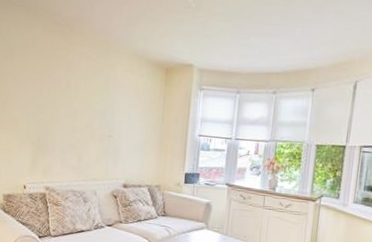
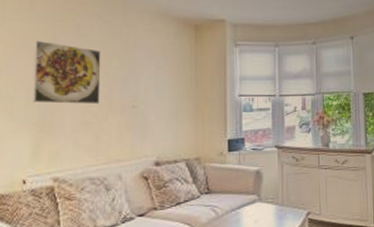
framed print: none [33,73,86,132] -> present [32,40,101,105]

